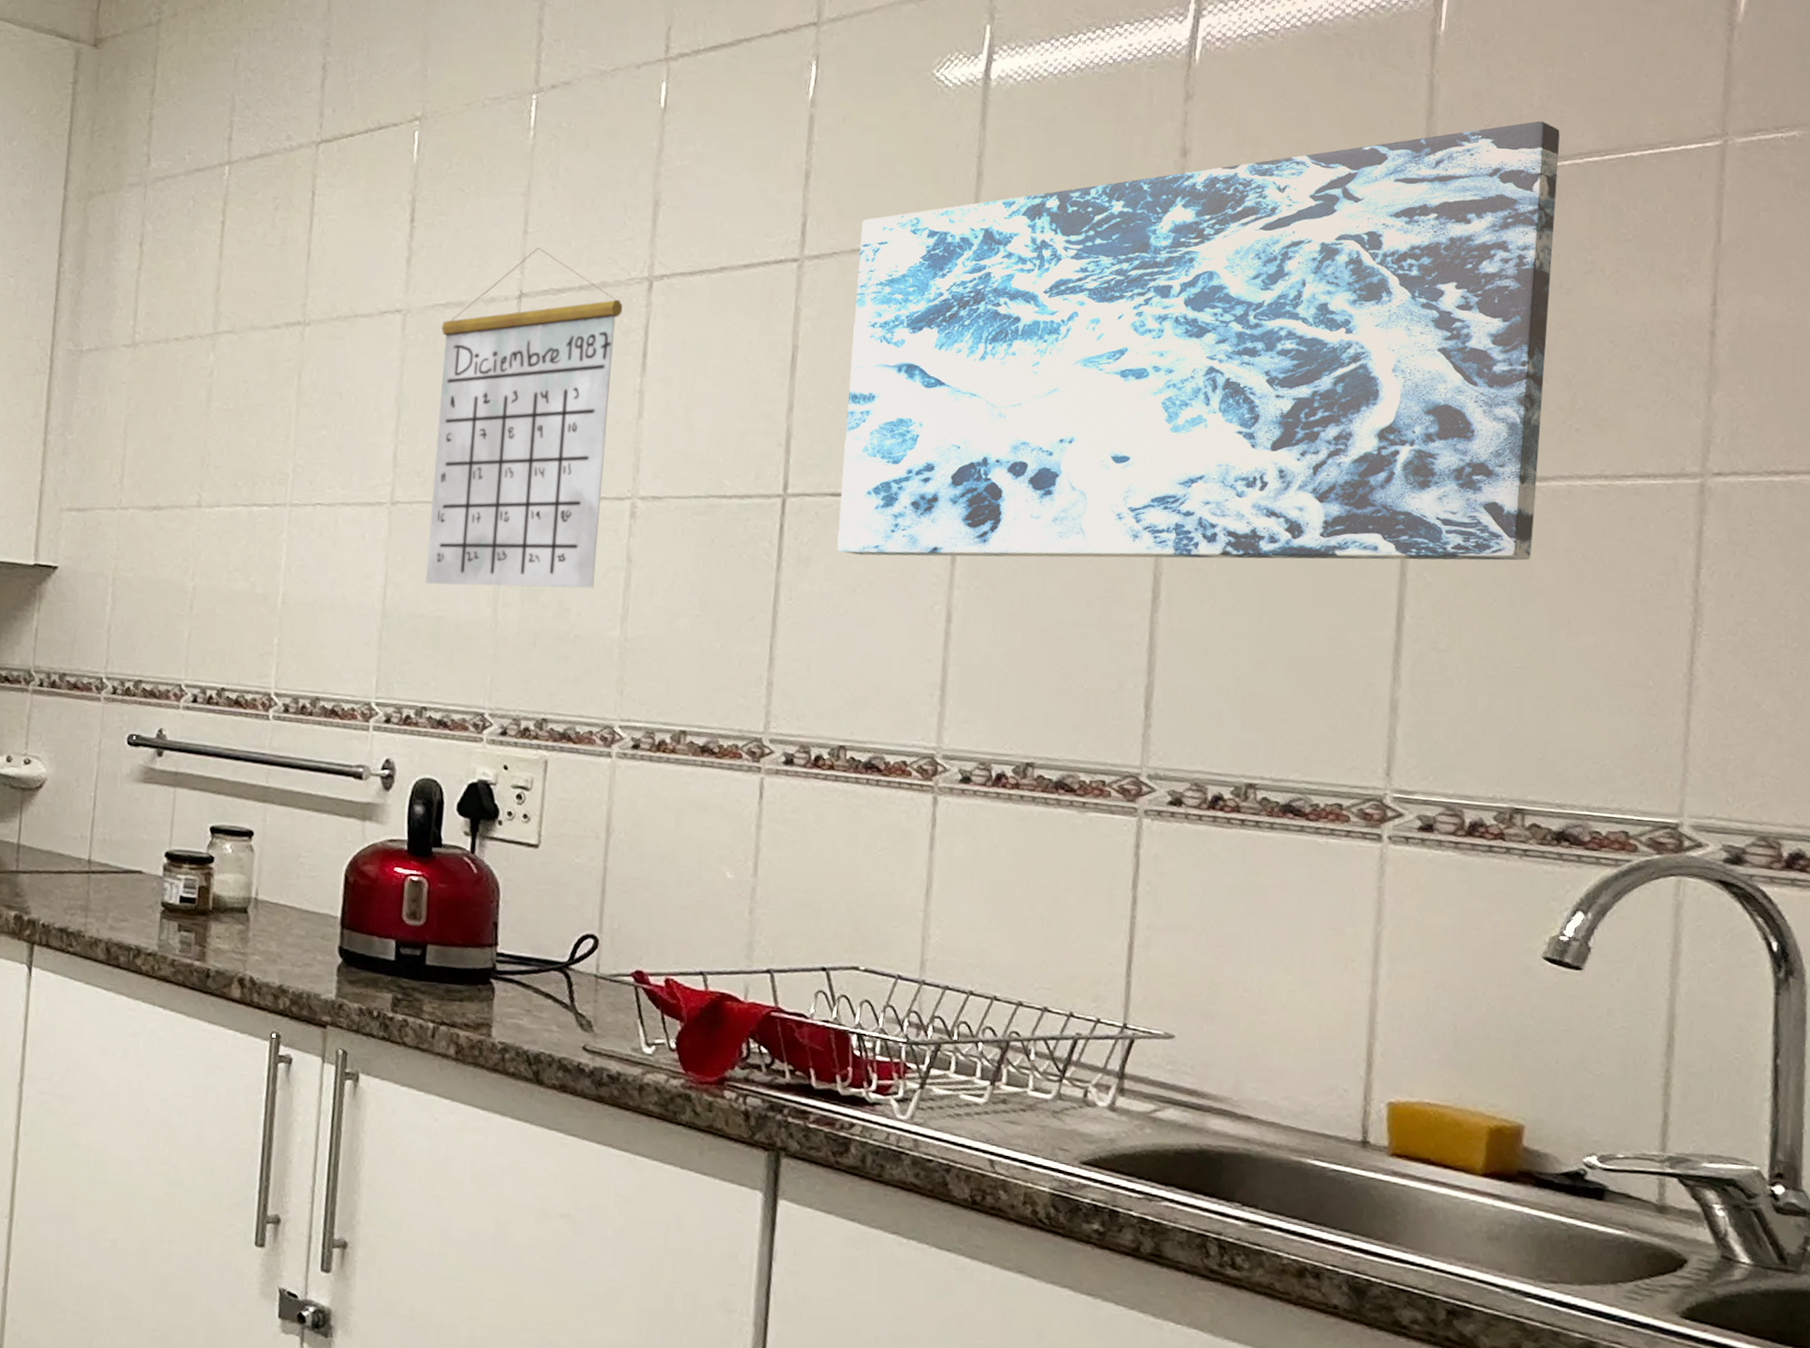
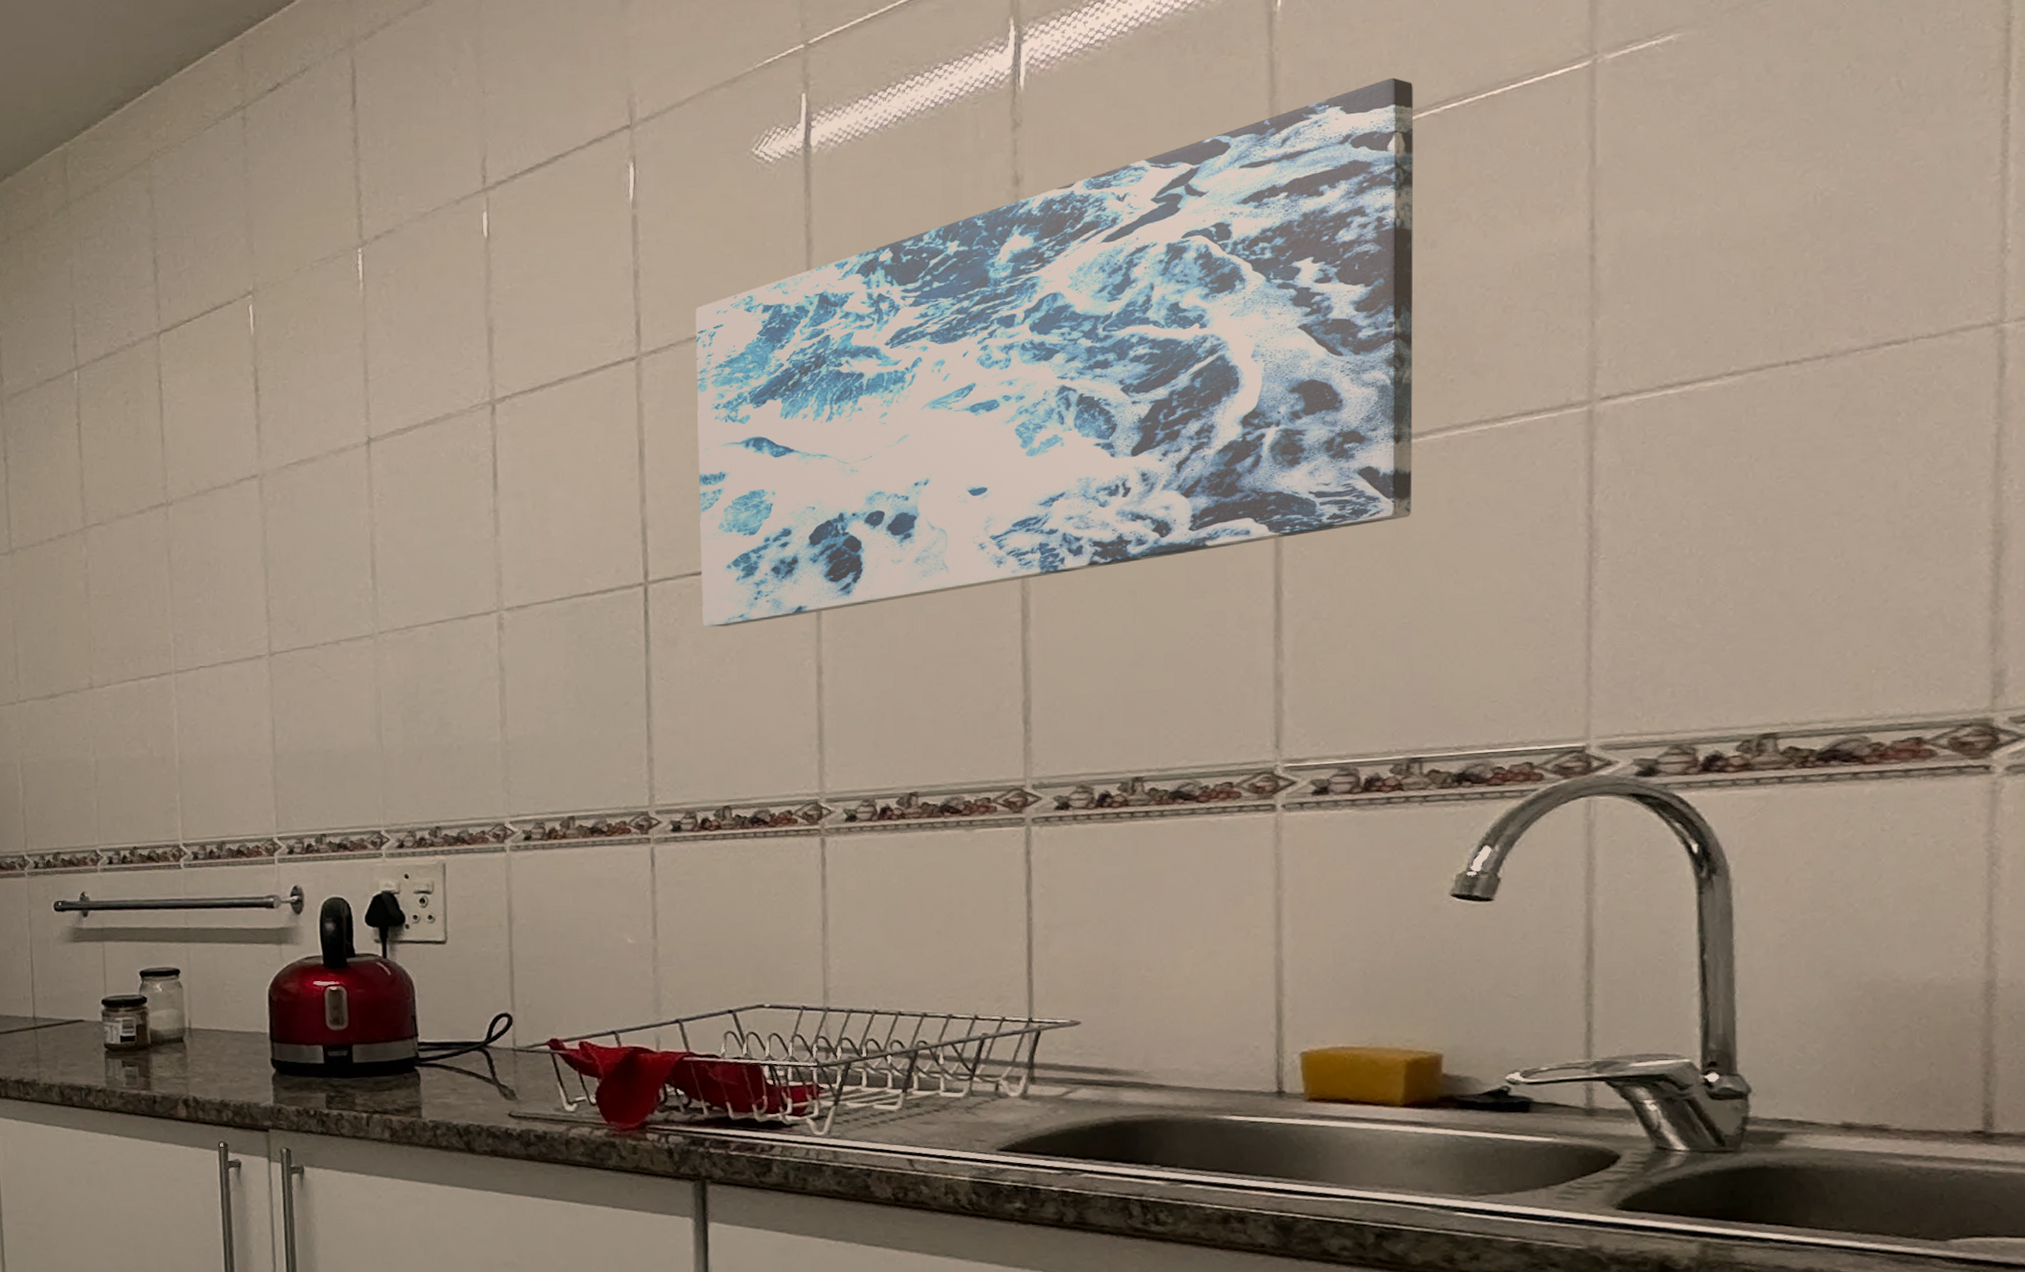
calendar: present [425,247,623,588] -> none [296,393,471,723]

